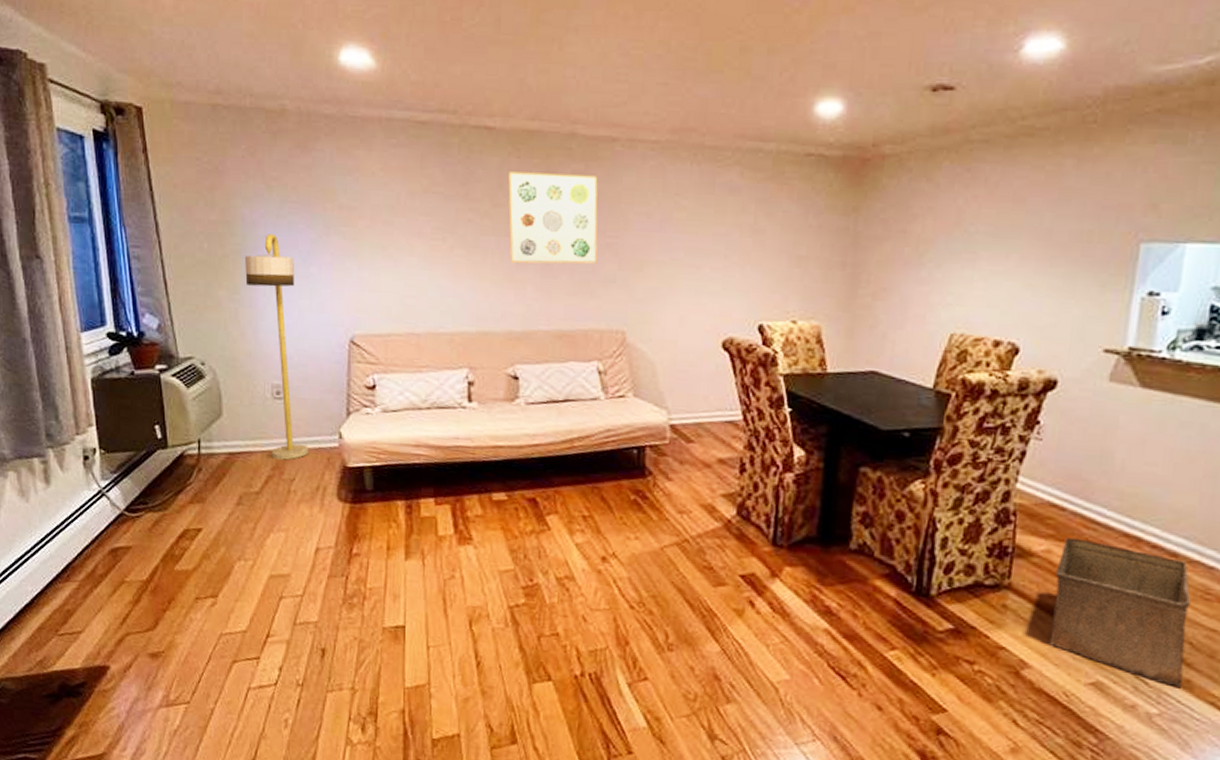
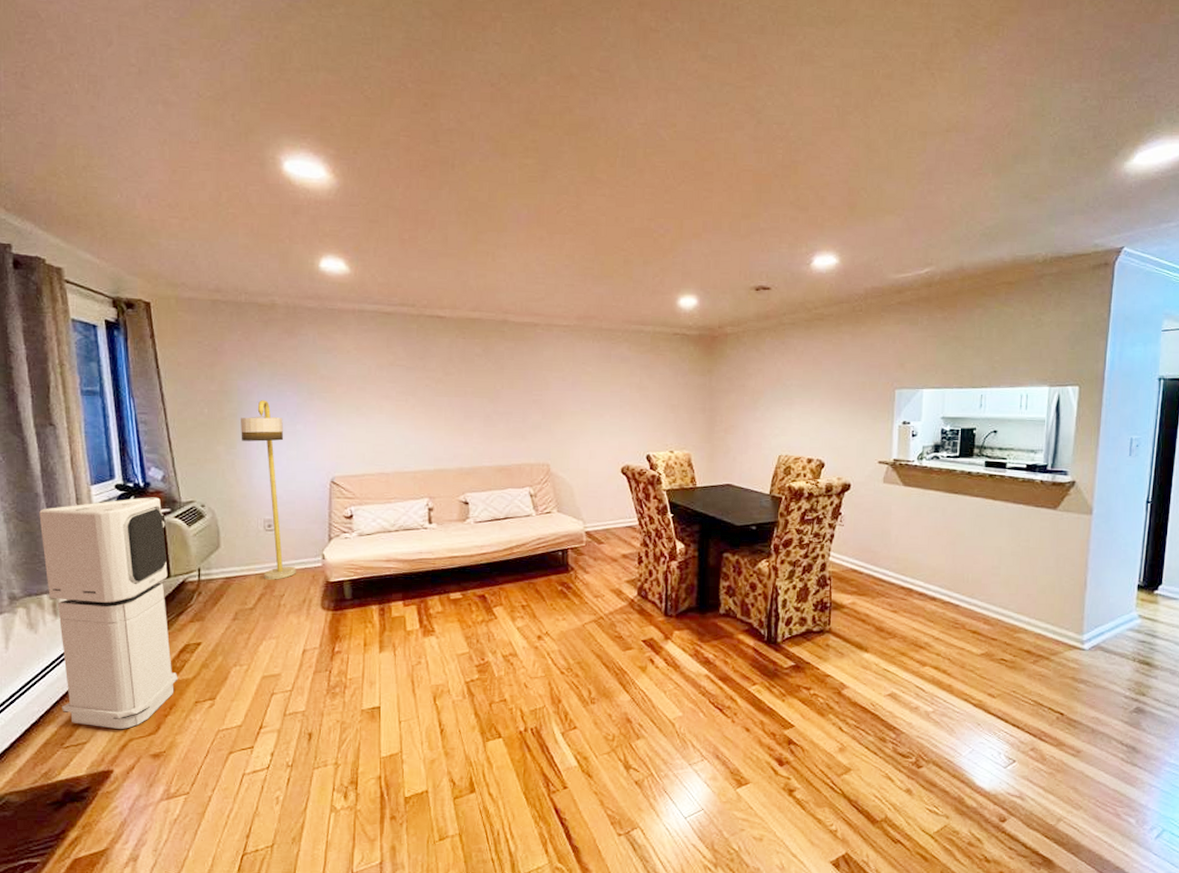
air purifier: none [27,349,177,621] -> present [39,497,178,729]
wall art: present [508,171,598,264] -> none [456,349,526,417]
storage bin: present [1049,537,1191,687] -> none [859,592,947,691]

